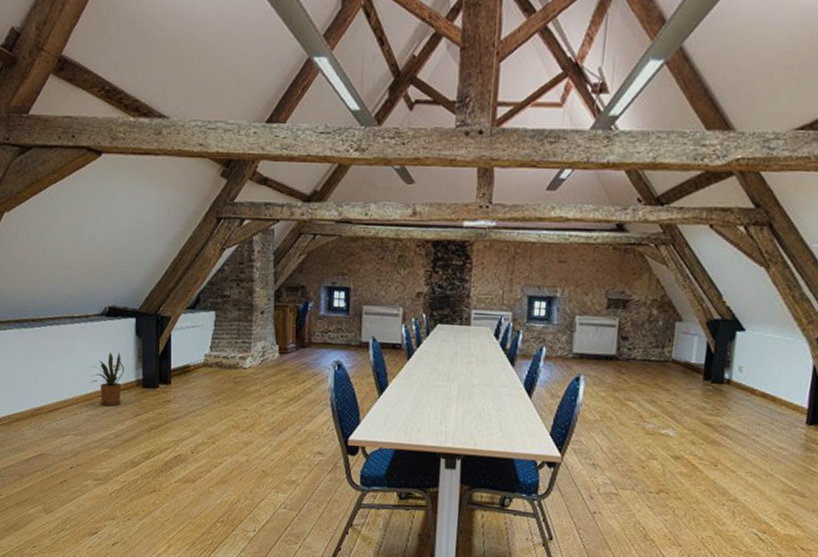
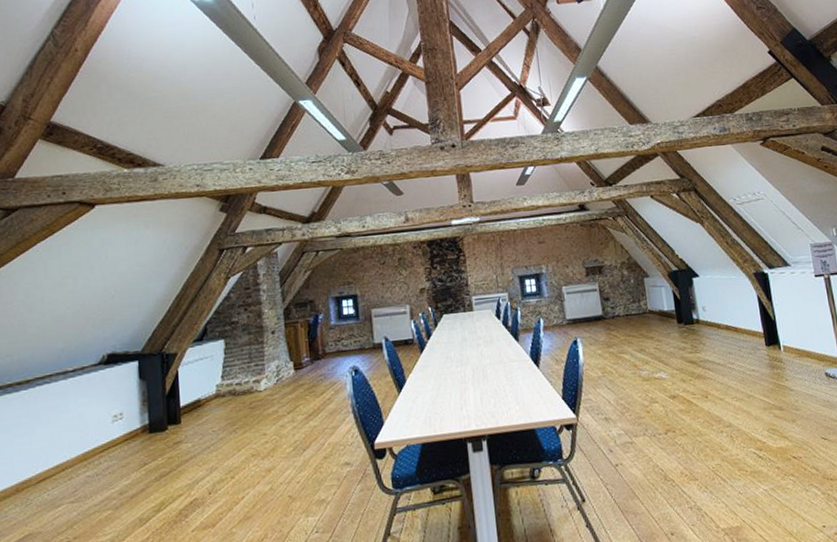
house plant: present [90,352,124,407] -> none [87,401,127,463]

